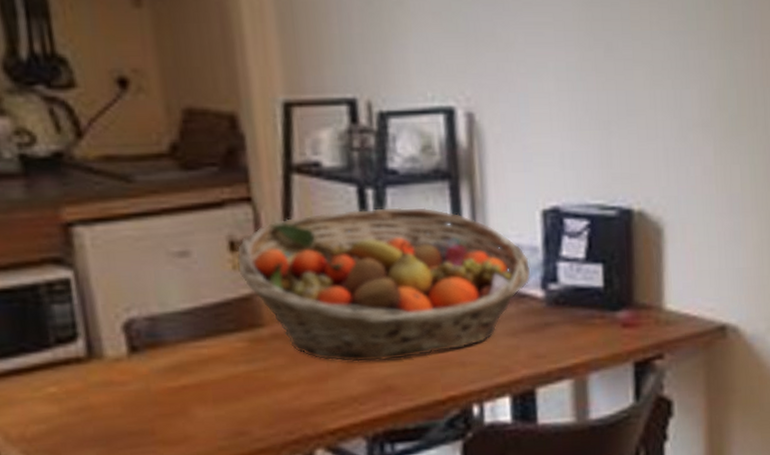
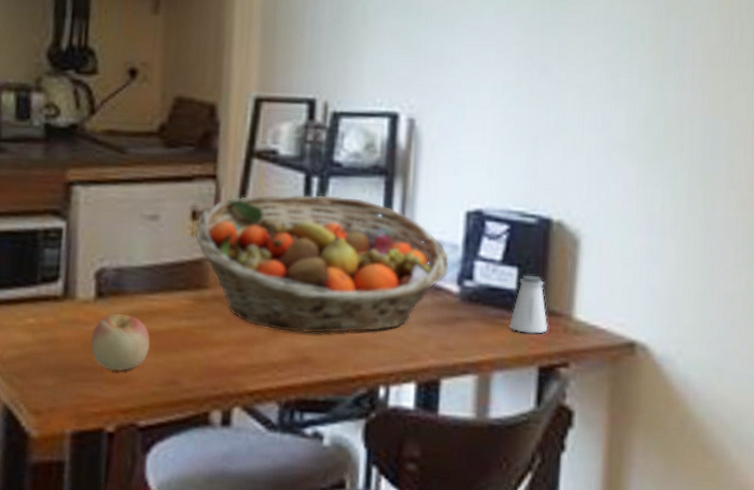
apple: none [132,367,207,431] -> present [90,314,151,371]
saltshaker: none [600,269,640,331] -> present [509,274,548,334]

